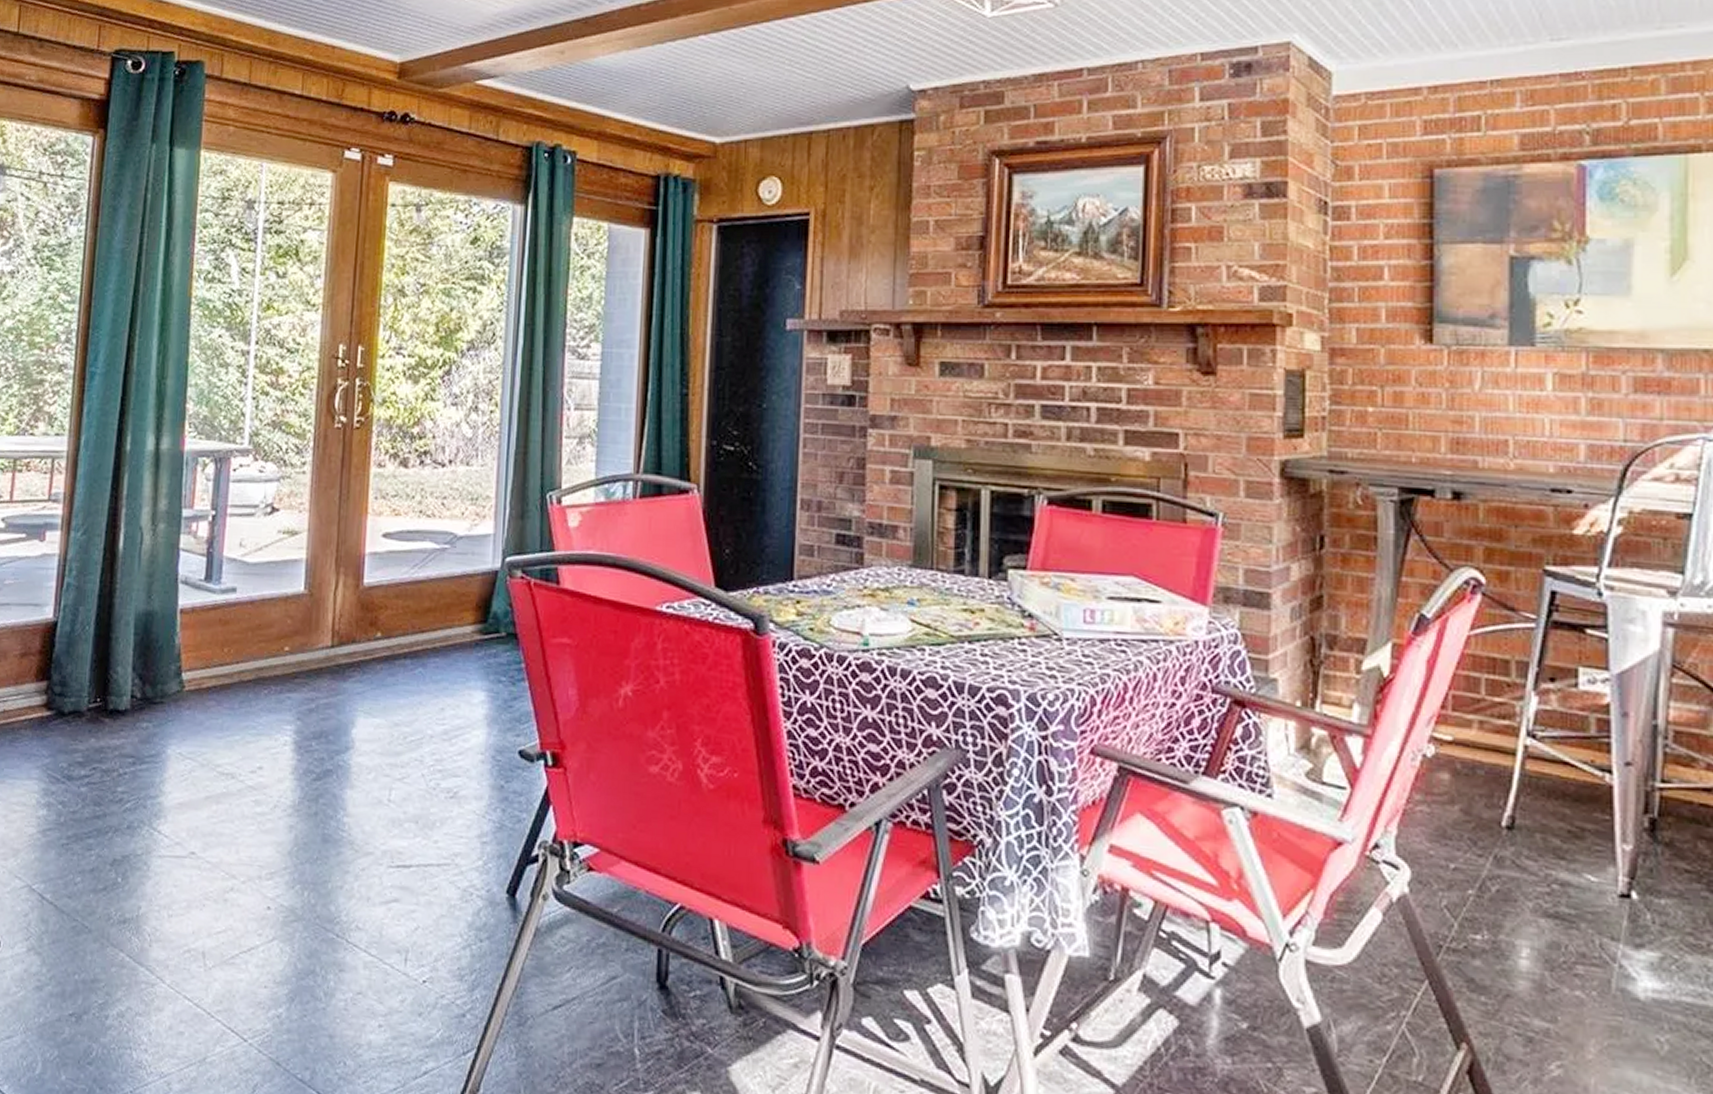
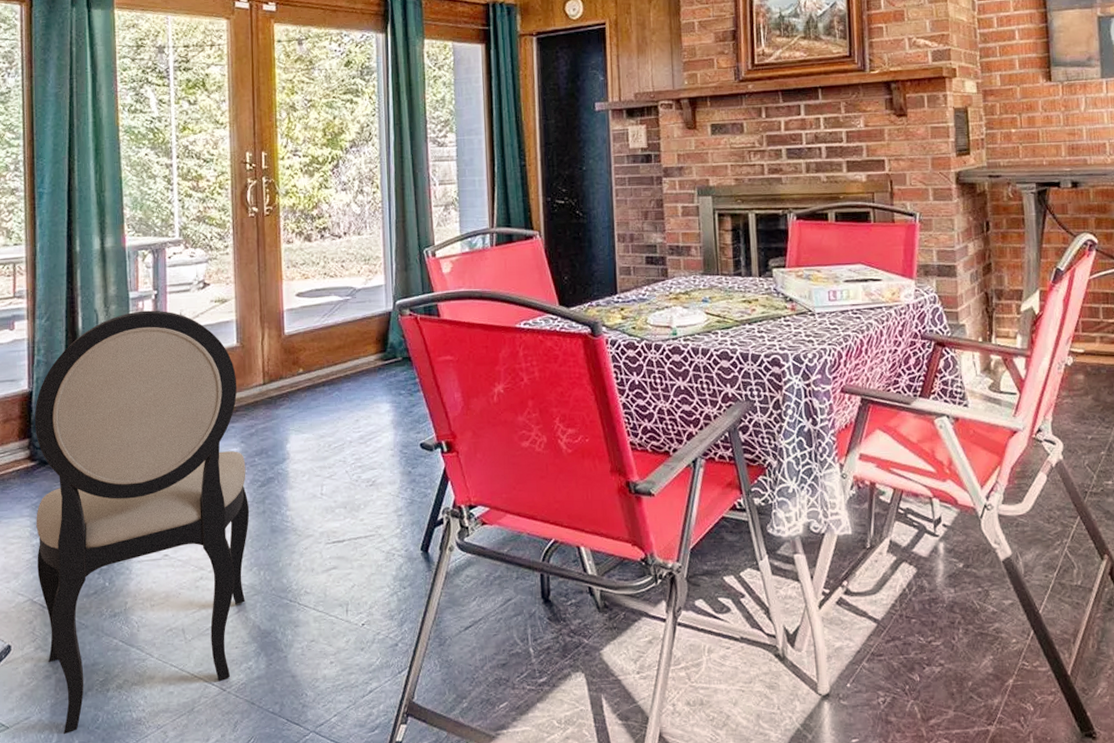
dining chair: none [40,534,300,1066] -> present [34,310,250,735]

